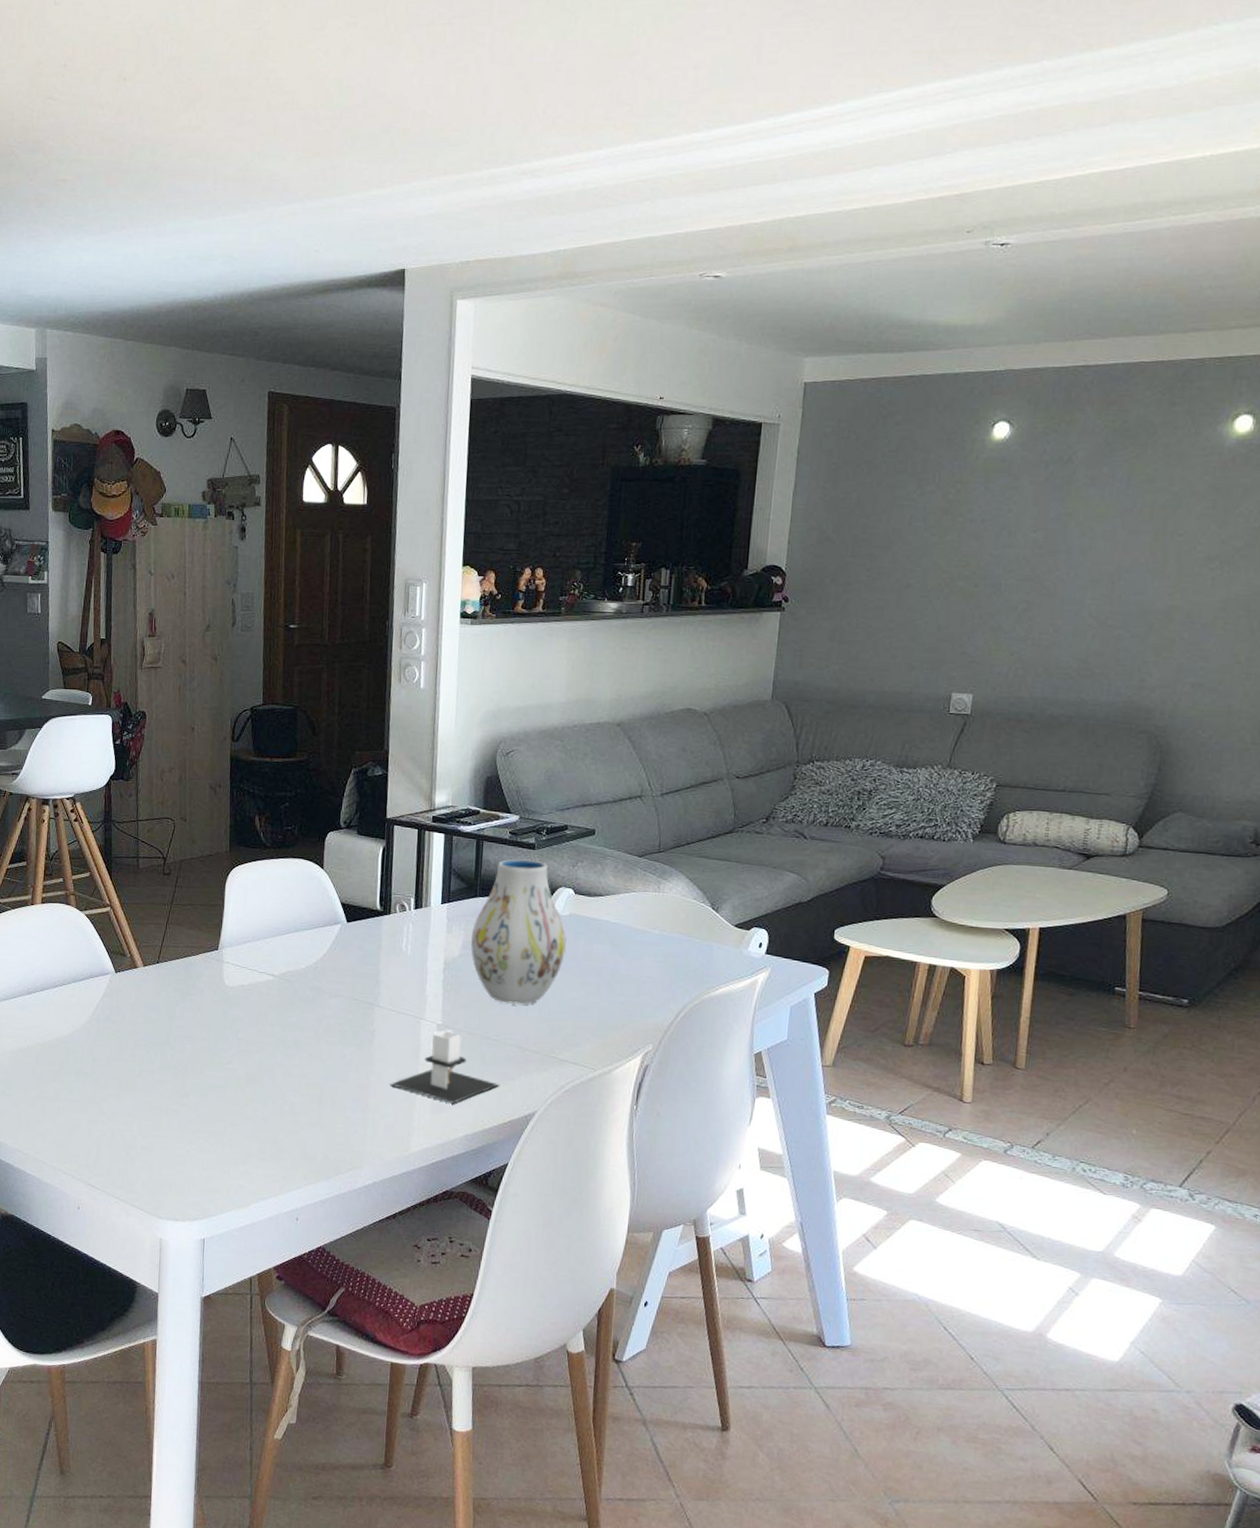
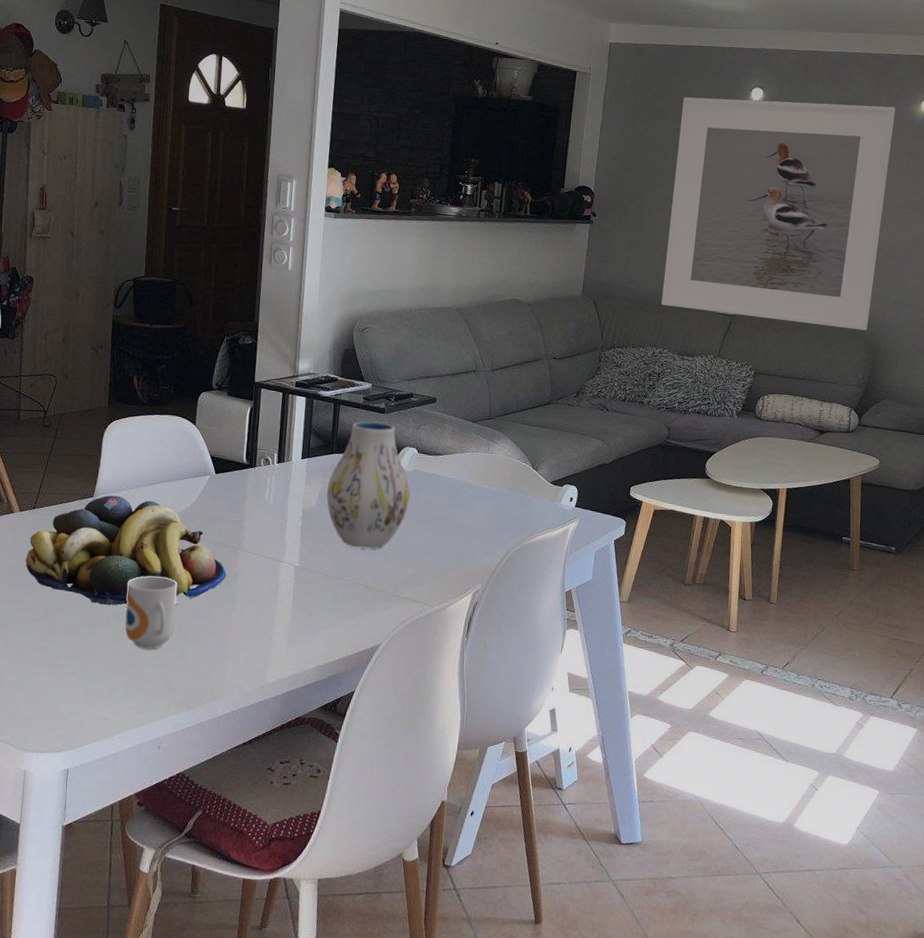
fruit bowl: none [151,947,362,1067] -> present [25,495,226,606]
mug: none [256,1034,311,1114] -> present [125,575,178,649]
candle: present [390,1030,500,1103] -> none [250,571,349,638]
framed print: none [873,429,1197,726] -> present [661,97,896,331]

